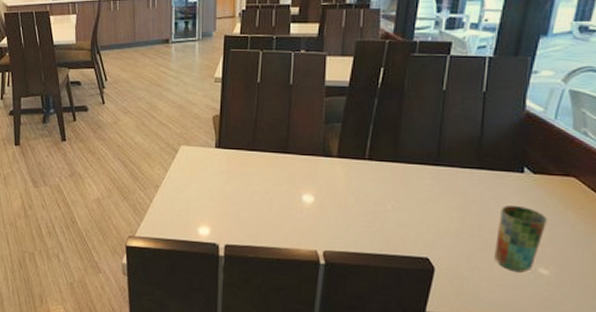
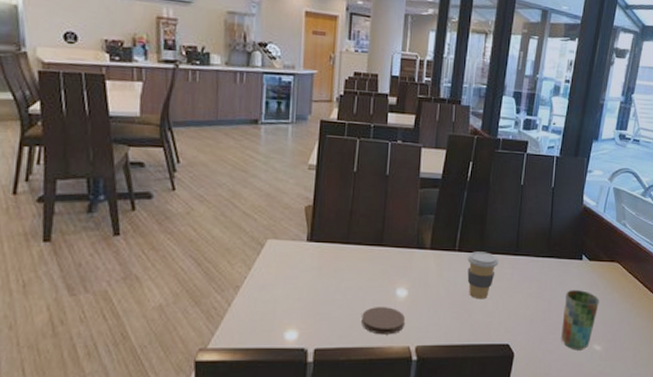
coaster: none [268,210,313,238] -> present [361,307,406,335]
coffee cup: none [378,160,416,210] -> present [467,251,499,300]

